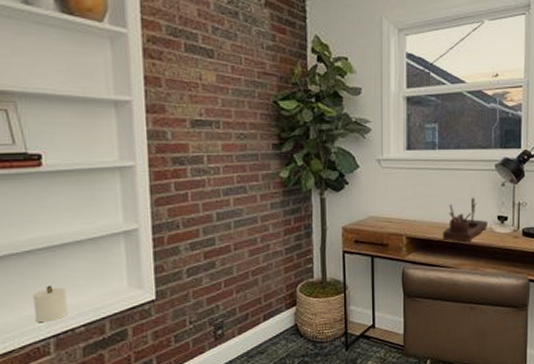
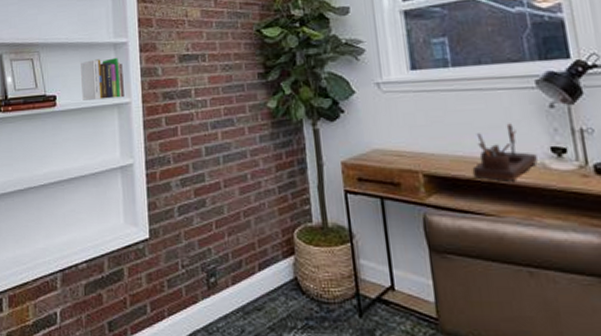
candle: present [33,285,69,323] -> none [45,218,73,256]
books: none [72,117,128,161] -> present [81,57,124,101]

